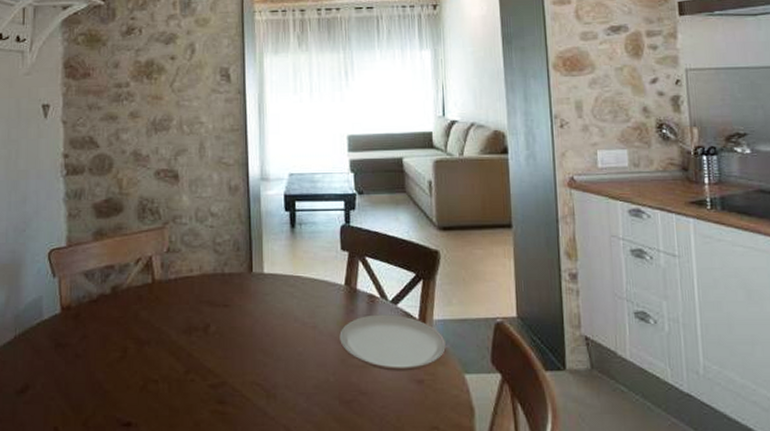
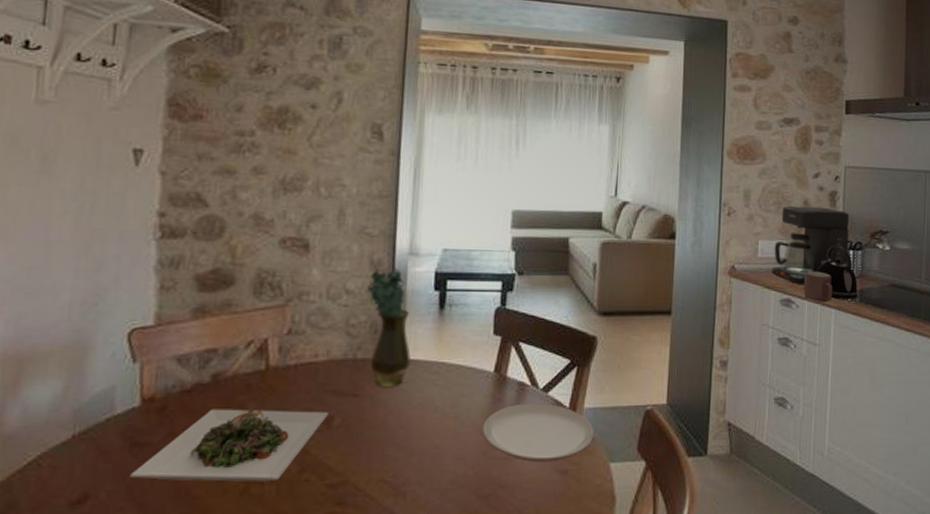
salad: none [57,316,205,380] -> present [130,408,328,482]
vase: none [227,190,270,298] -> present [366,264,411,386]
coffee maker: none [615,113,702,193] -> present [772,205,850,284]
mug: none [652,179,689,213] -> present [803,271,833,304]
kettle: none [666,151,719,207] -> present [817,245,858,299]

